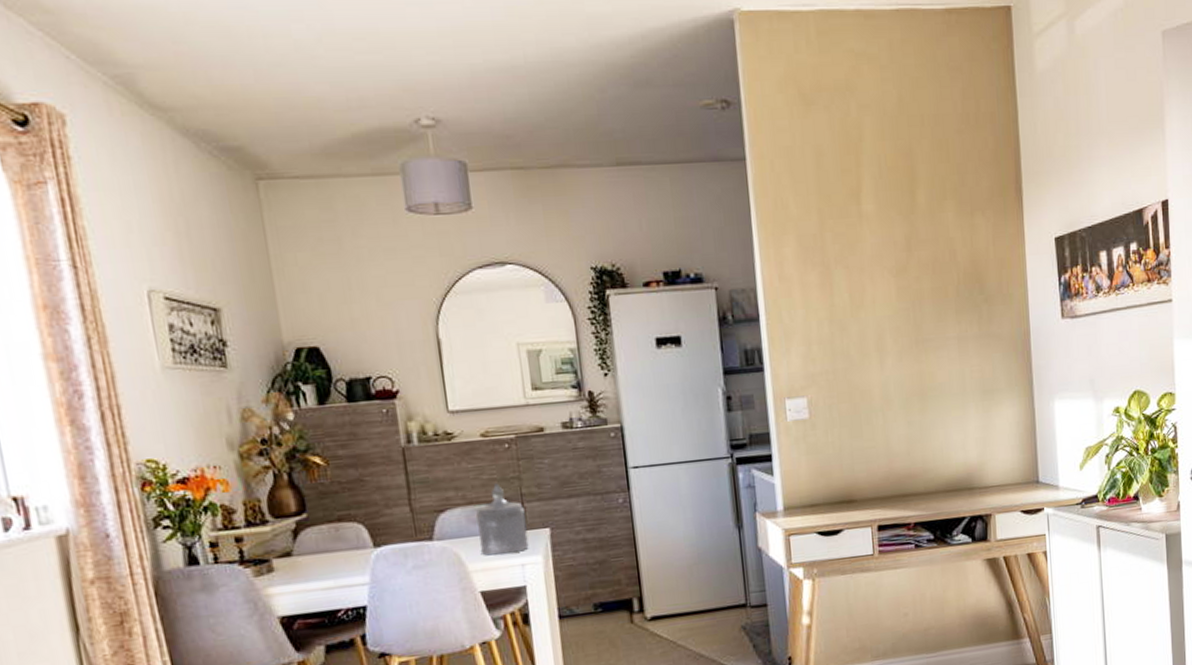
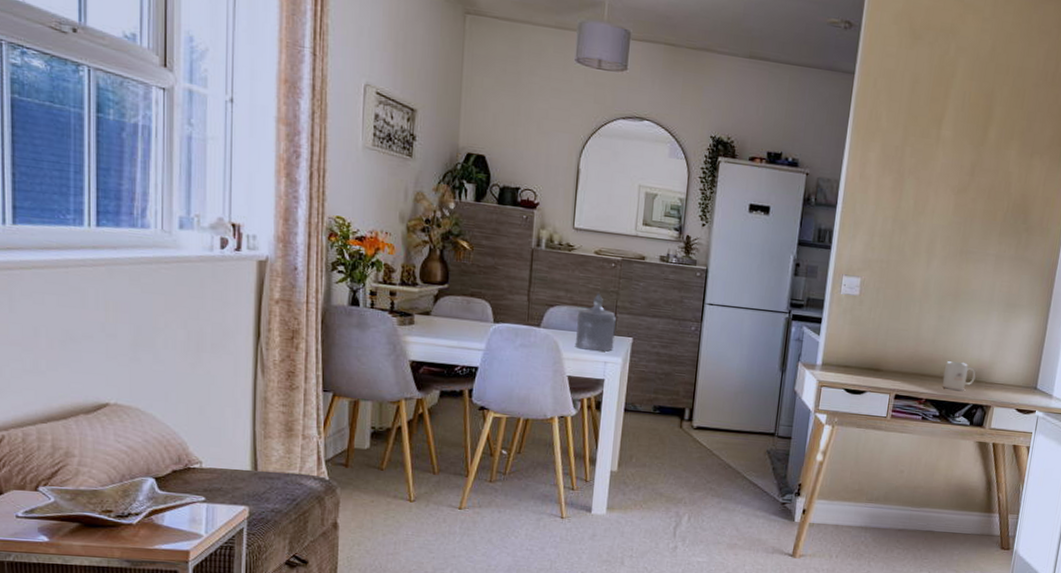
mug: none [927,470,967,506] -> present [942,361,976,391]

